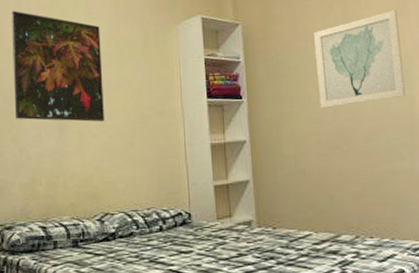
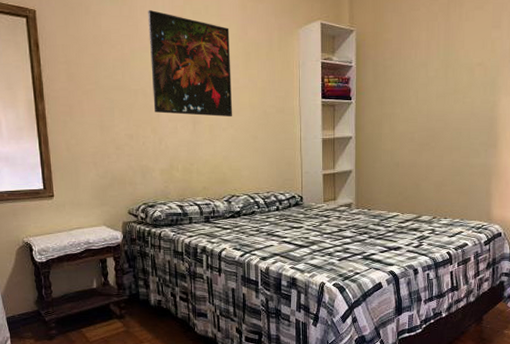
wall art: present [314,10,406,109] -> none [417,22,492,111]

